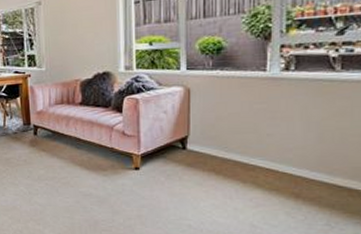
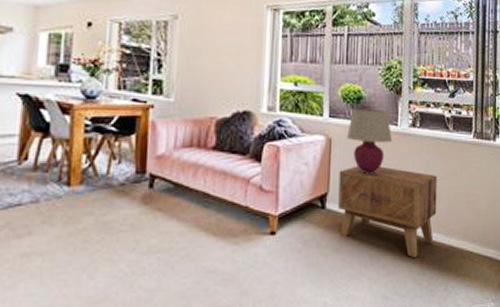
side table: none [199,110,318,193] -> present [338,166,437,257]
table lamp: none [207,57,260,118] -> present [347,109,393,173]

